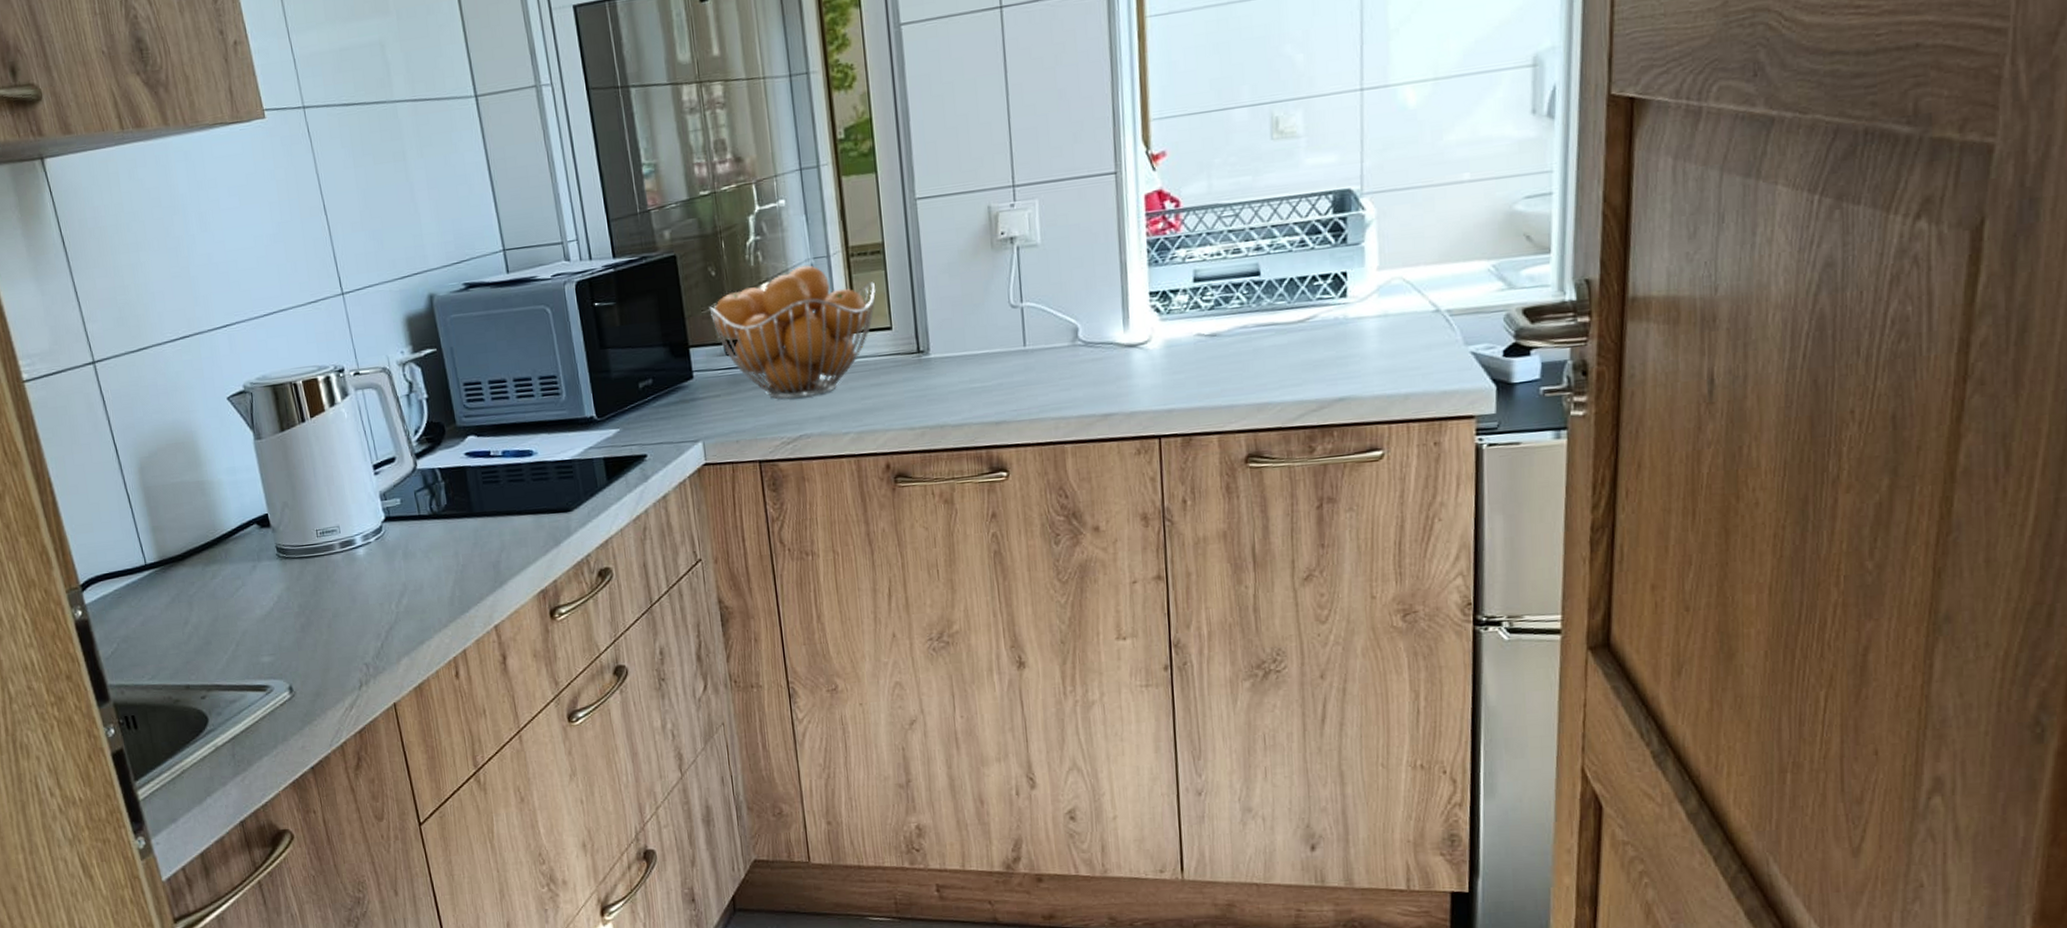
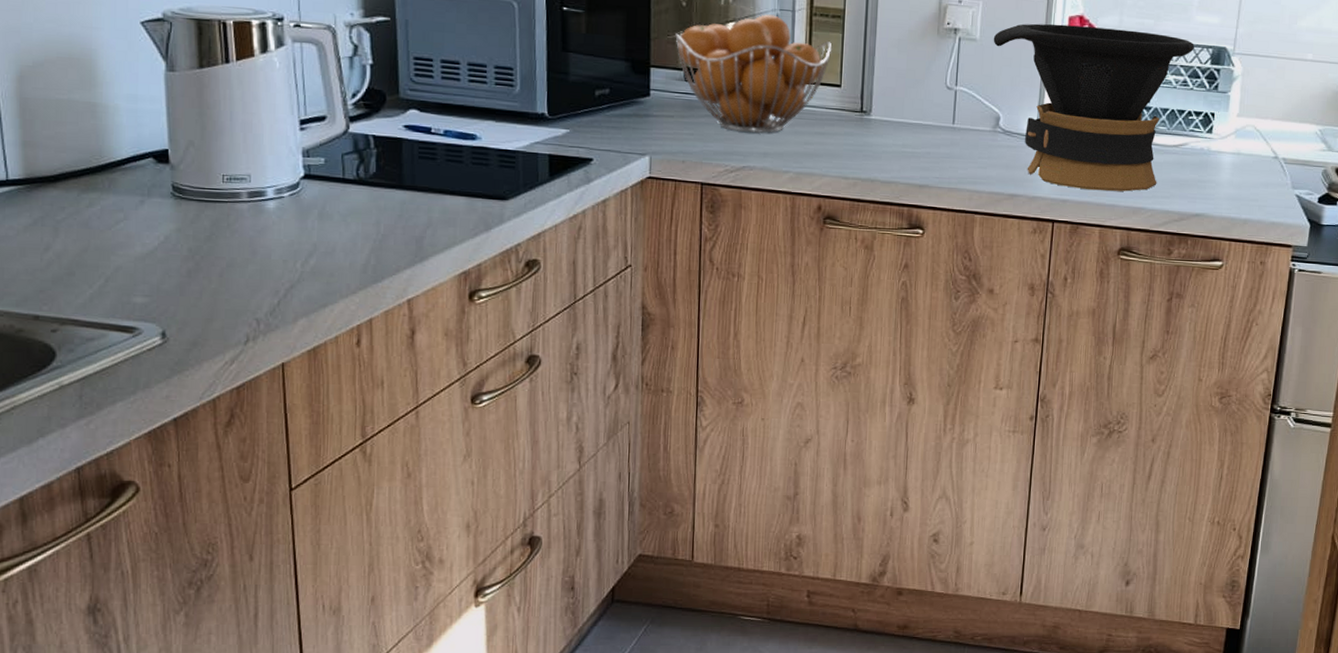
coffee maker: none [1057,189,1309,395] -> present [993,23,1194,192]

